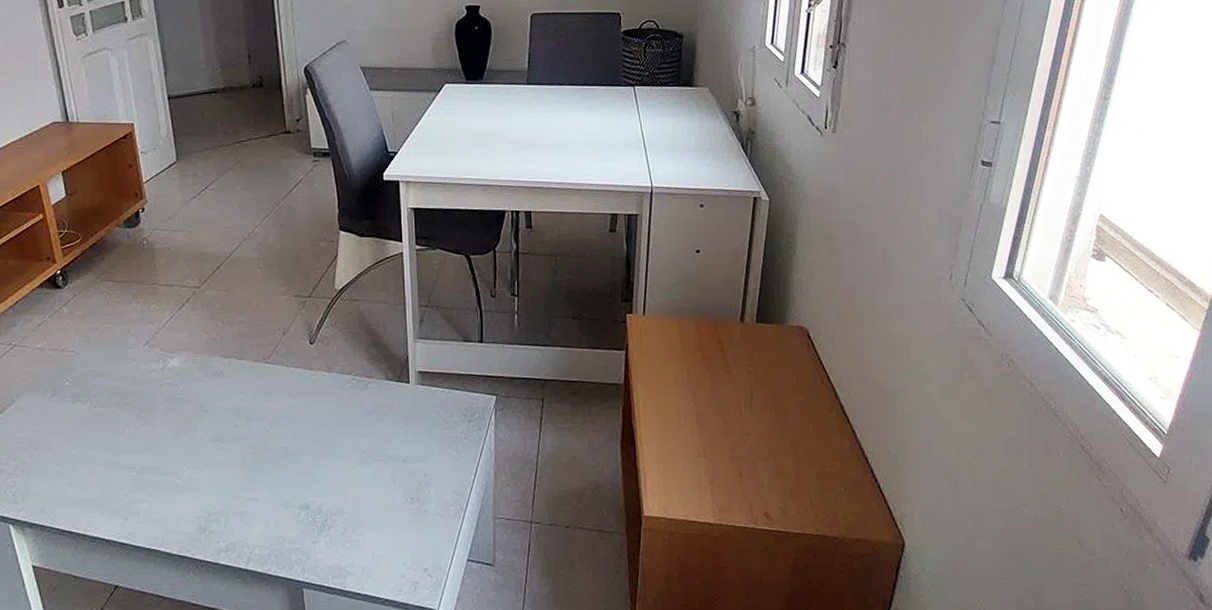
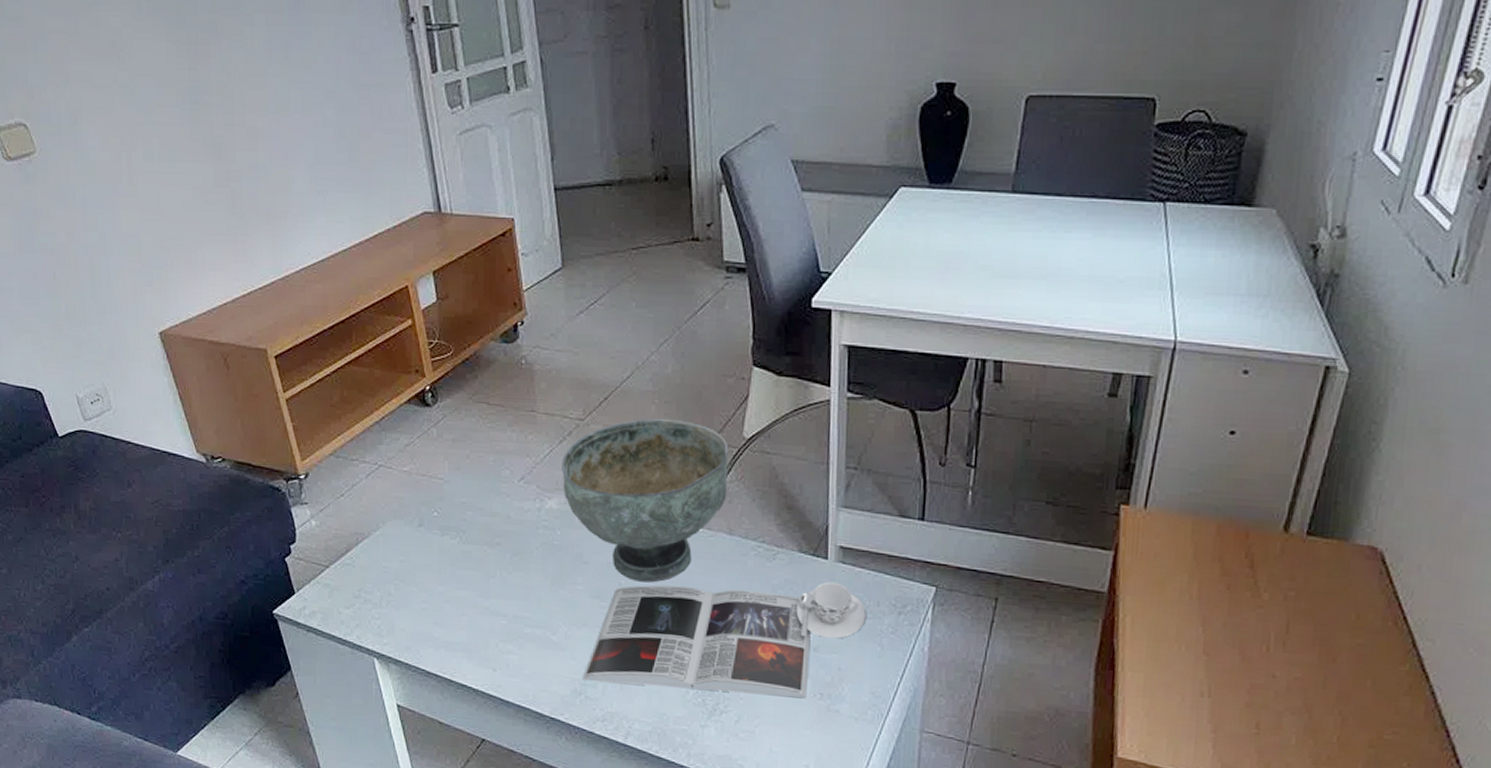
decorative bowl: none [182,280,325,422] -> present [562,419,729,583]
magazine: none [206,417,401,517] -> present [582,585,811,698]
teacup: none [386,401,443,452] -> present [796,581,866,639]

